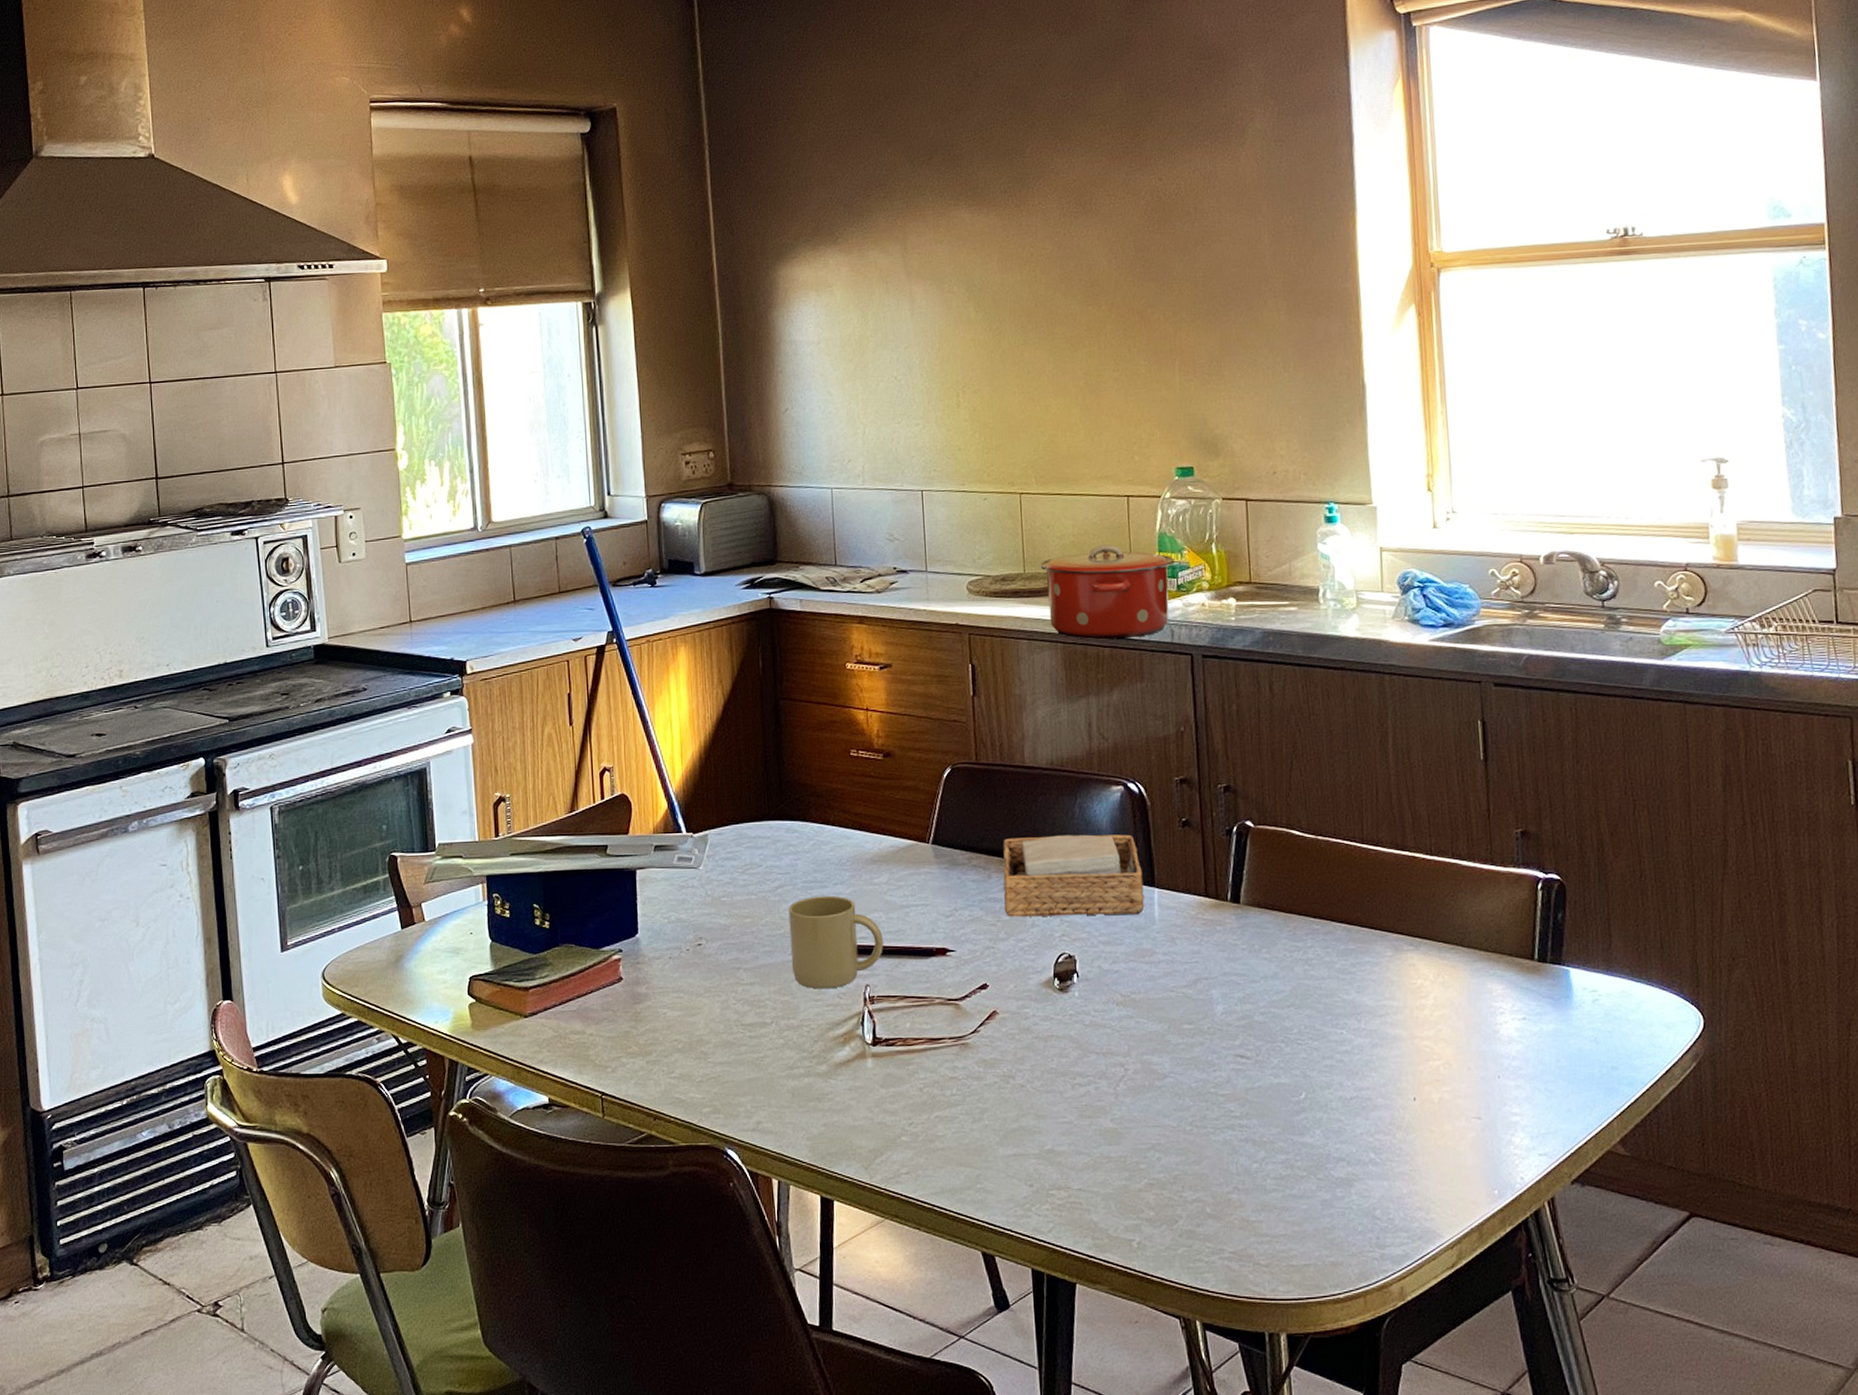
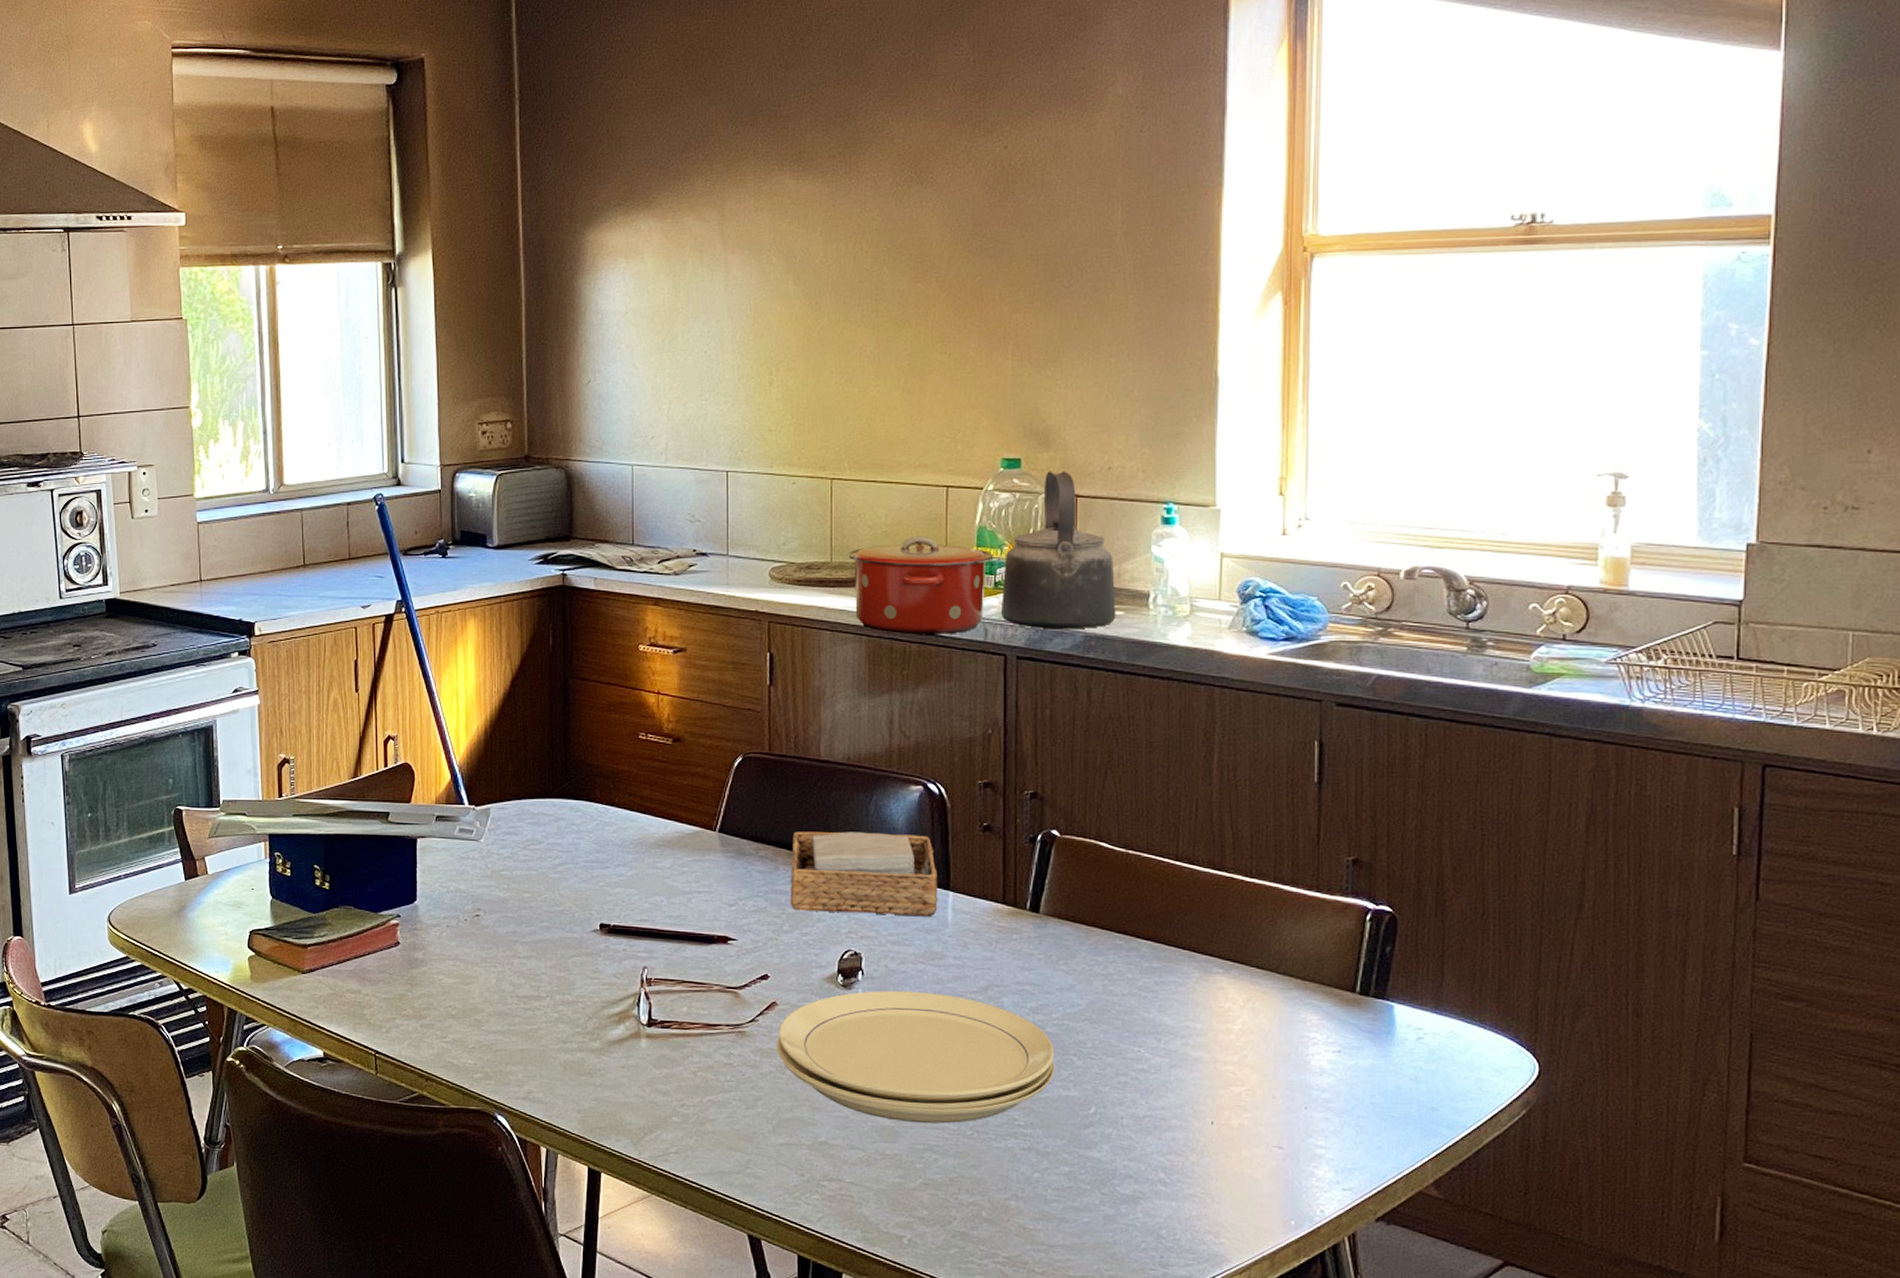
mug: present [788,895,884,989] -> none [568,876,664,968]
plate: none [999,990,1265,1122] -> present [776,990,1055,1124]
kettle: none [1184,476,1291,627] -> present [1000,471,1116,630]

